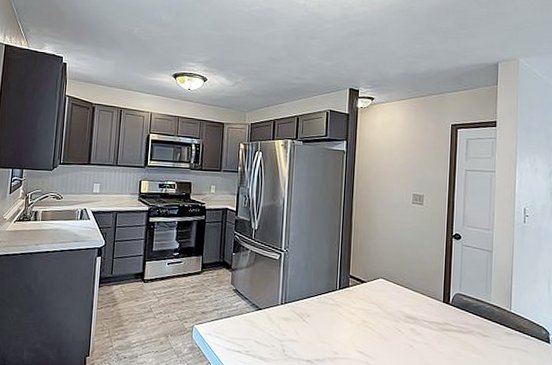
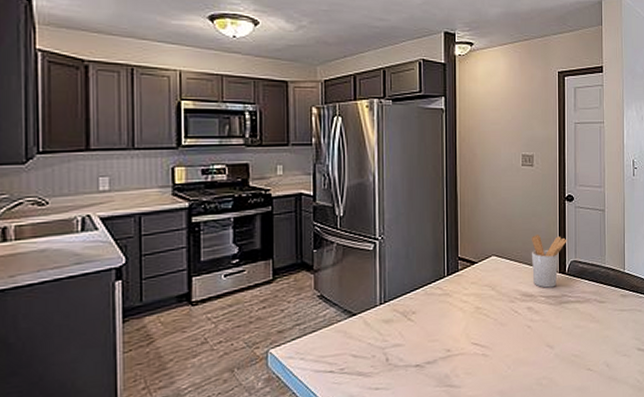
utensil holder: none [416,265,453,315] -> present [531,235,567,288]

